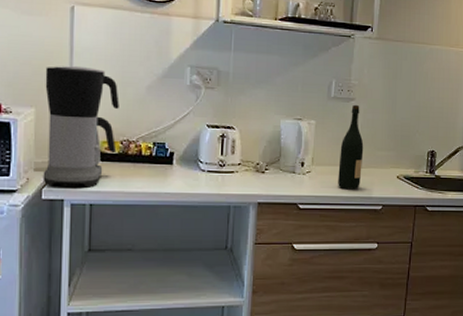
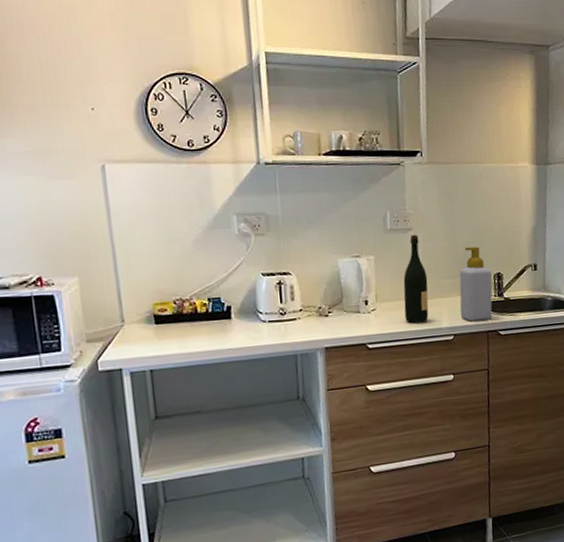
coffee maker: present [43,65,119,187] -> none [83,227,171,356]
soap bottle: none [391,122,426,194] -> present [459,246,493,321]

